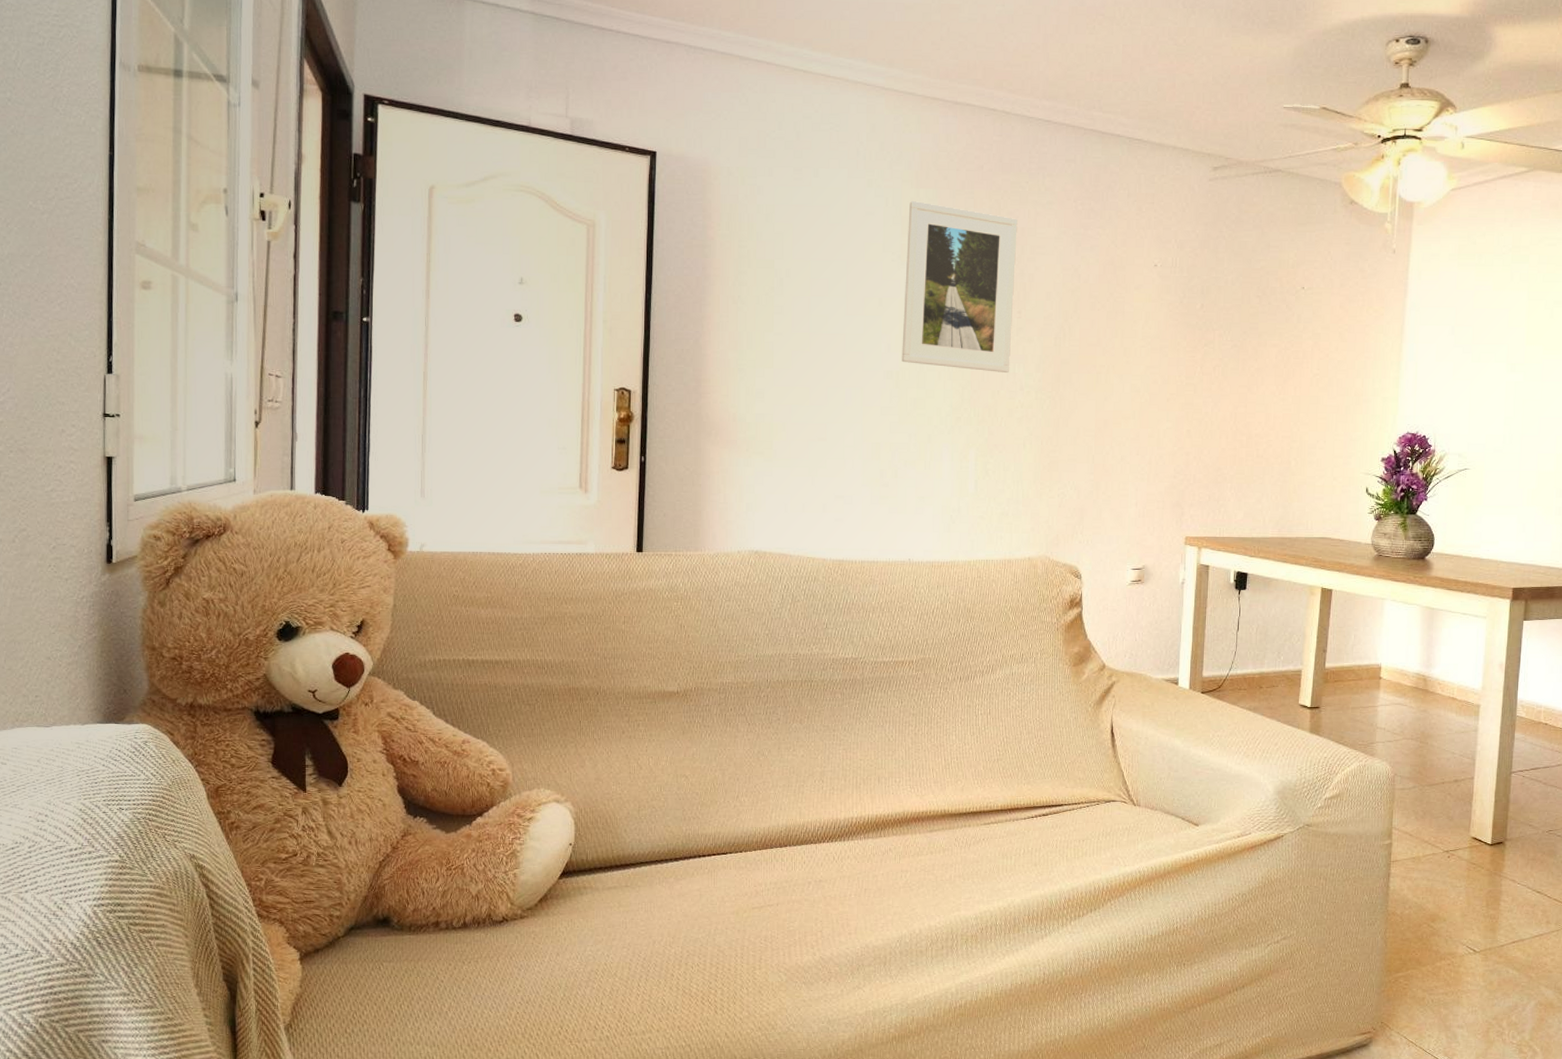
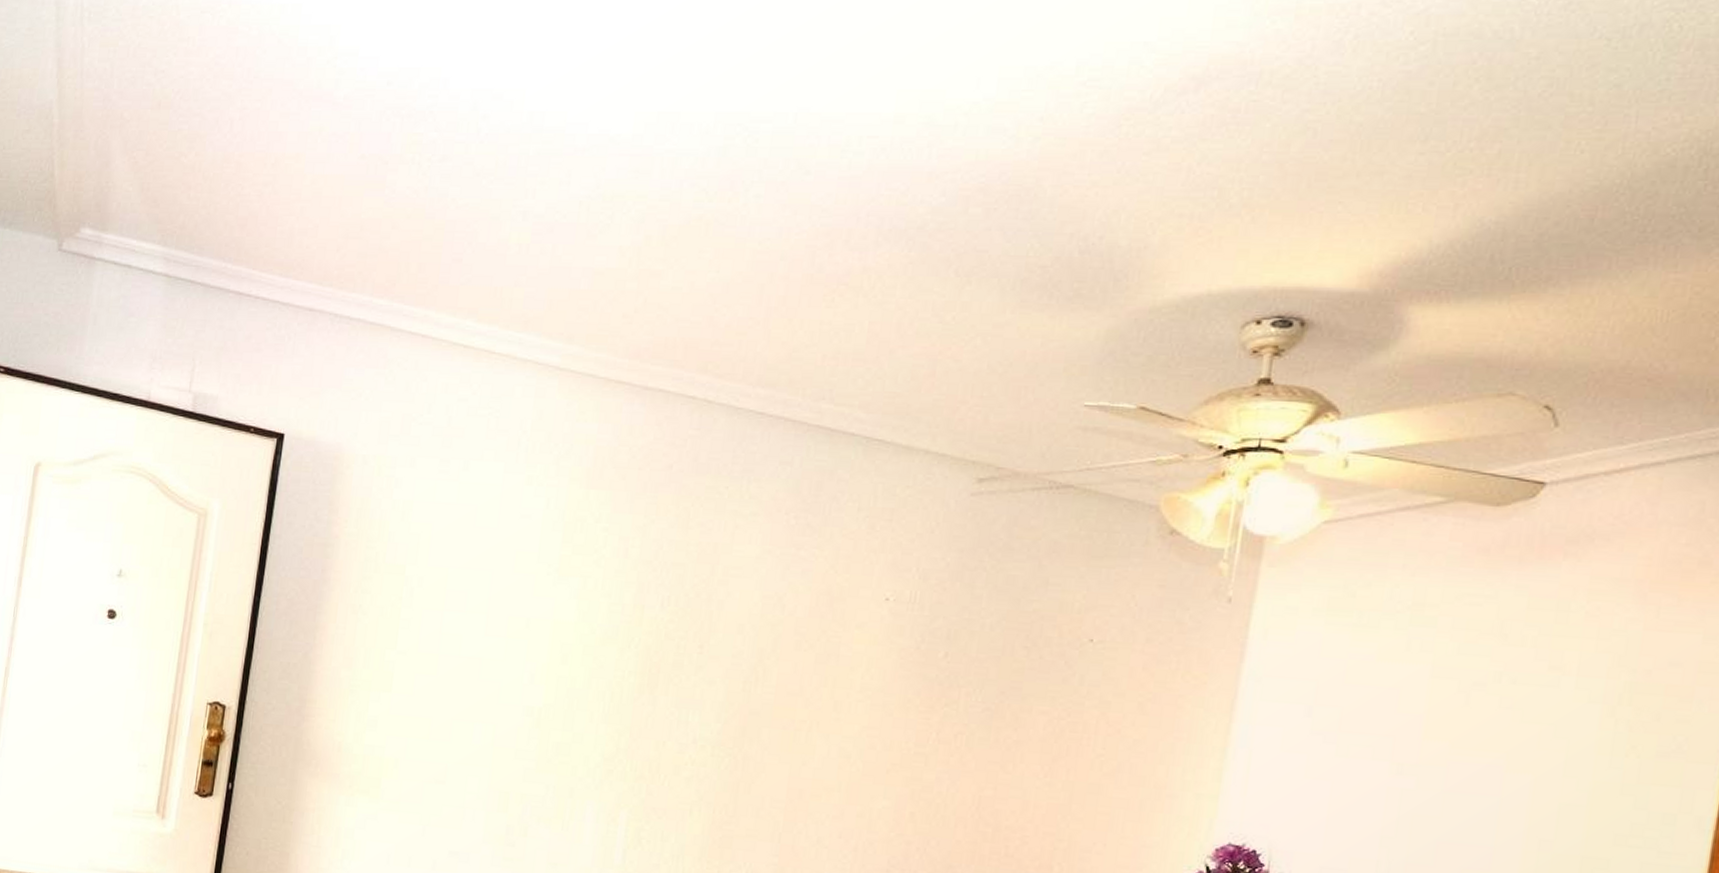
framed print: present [902,201,1018,372] -> none [546,504,710,720]

